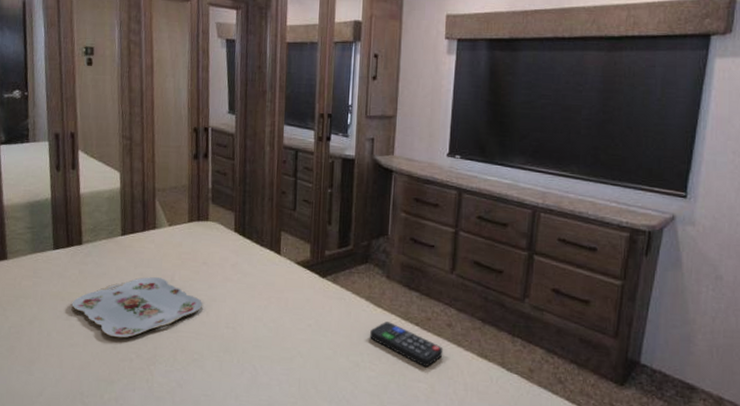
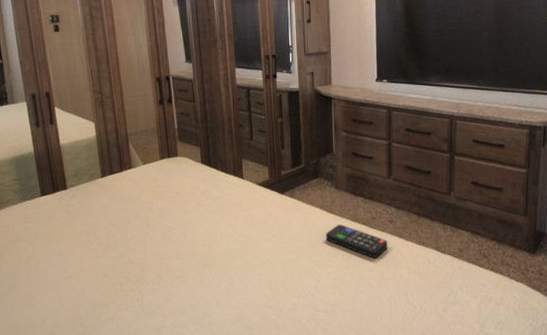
serving tray: present [72,277,202,338] -> none [63,210,180,266]

